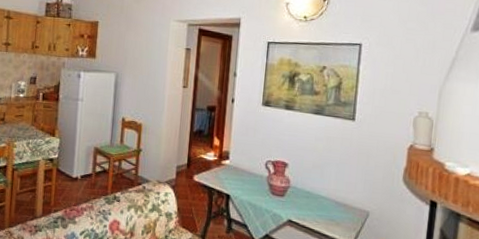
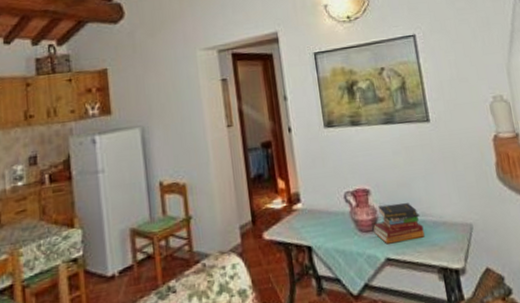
books: none [283,178,326,212] -> present [373,202,425,244]

